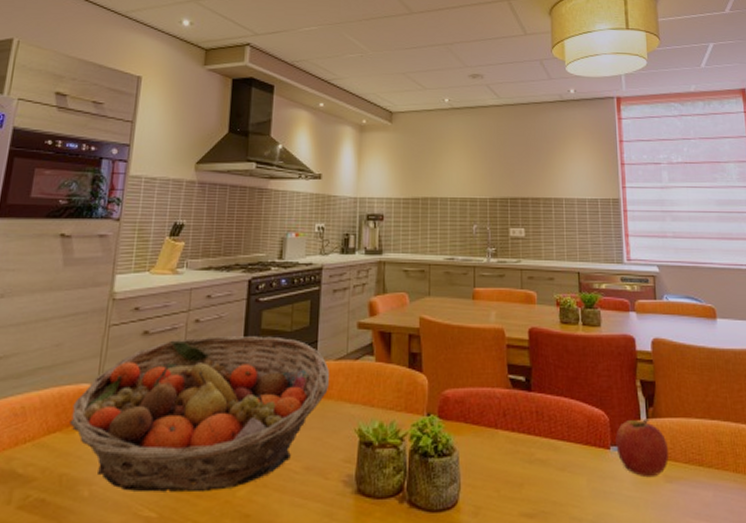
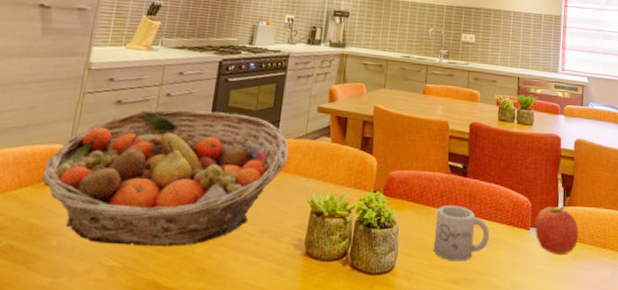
mug: none [500,424,564,491] -> present [433,204,490,262]

